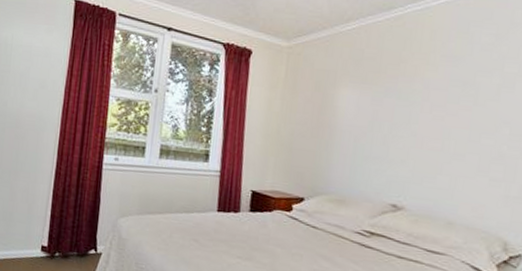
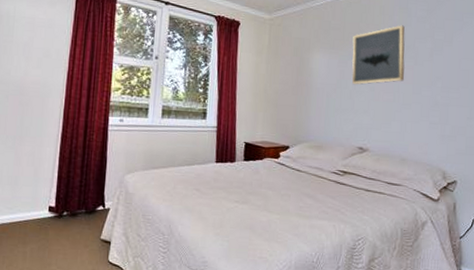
wall art: none [388,54,463,129] -> present [351,25,405,85]

